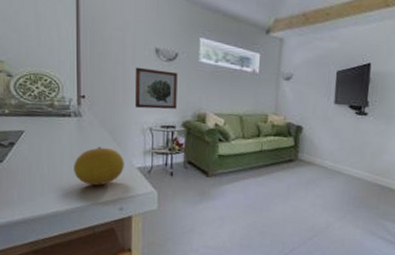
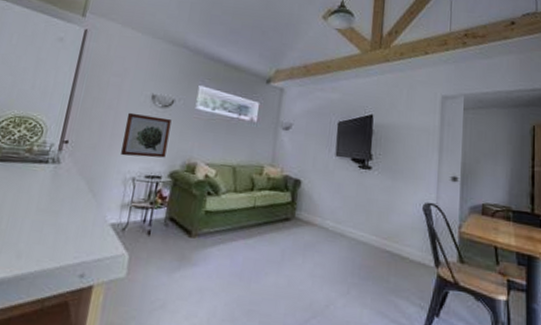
fruit: present [74,146,124,185] -> none [36,198,98,245]

